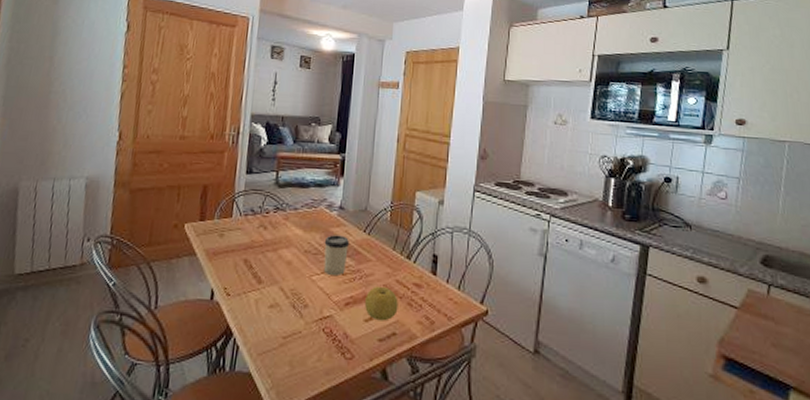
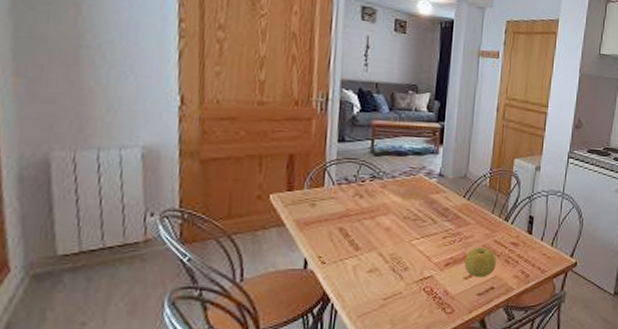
cup: present [323,235,350,276] -> none [423,201,450,240]

